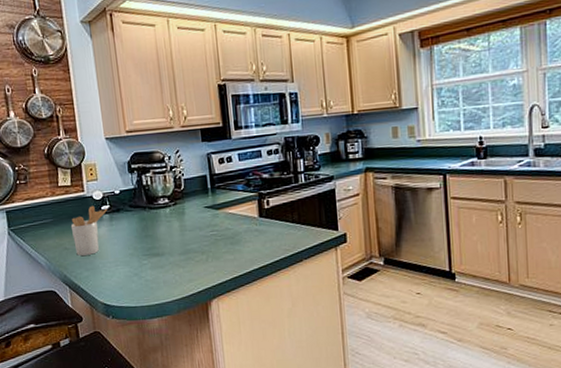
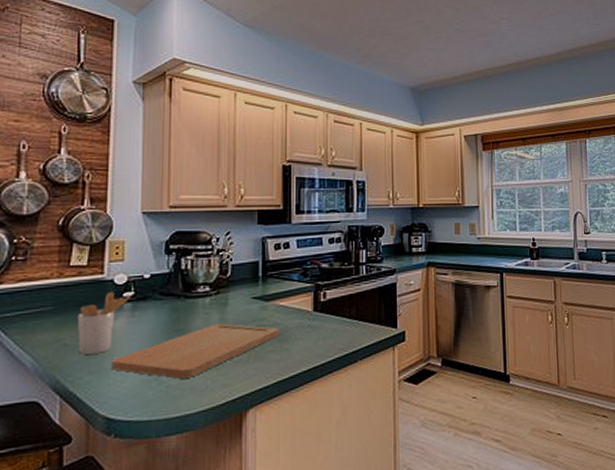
cutting board: none [101,229,231,275] -> present [112,323,279,379]

